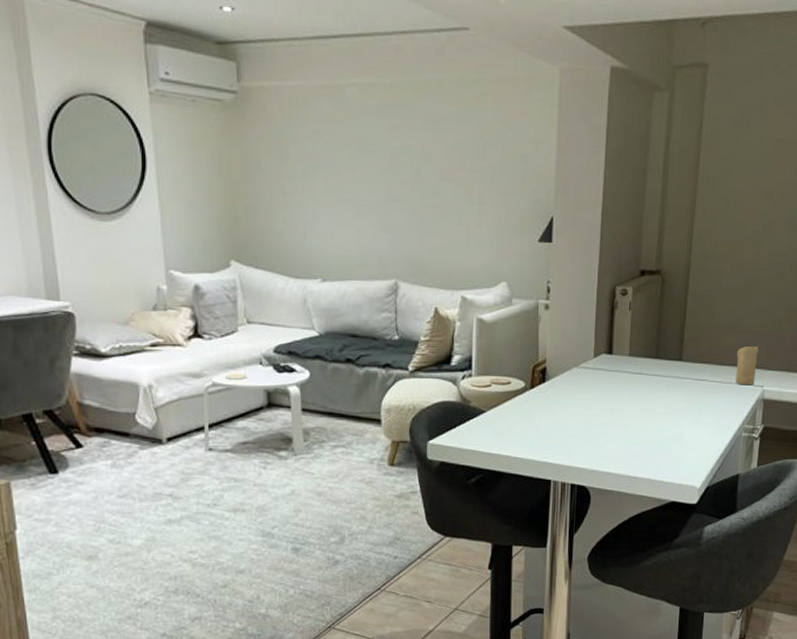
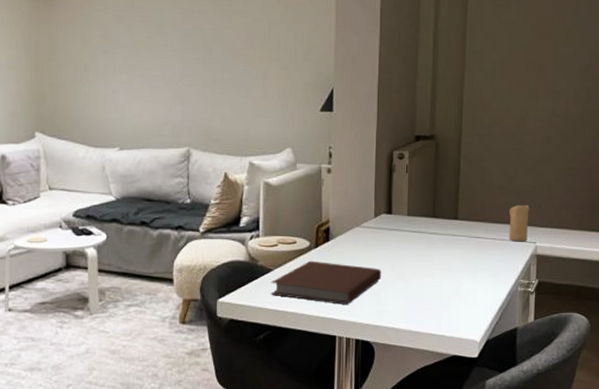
notebook: none [483,402,601,448] -> present [270,260,382,304]

